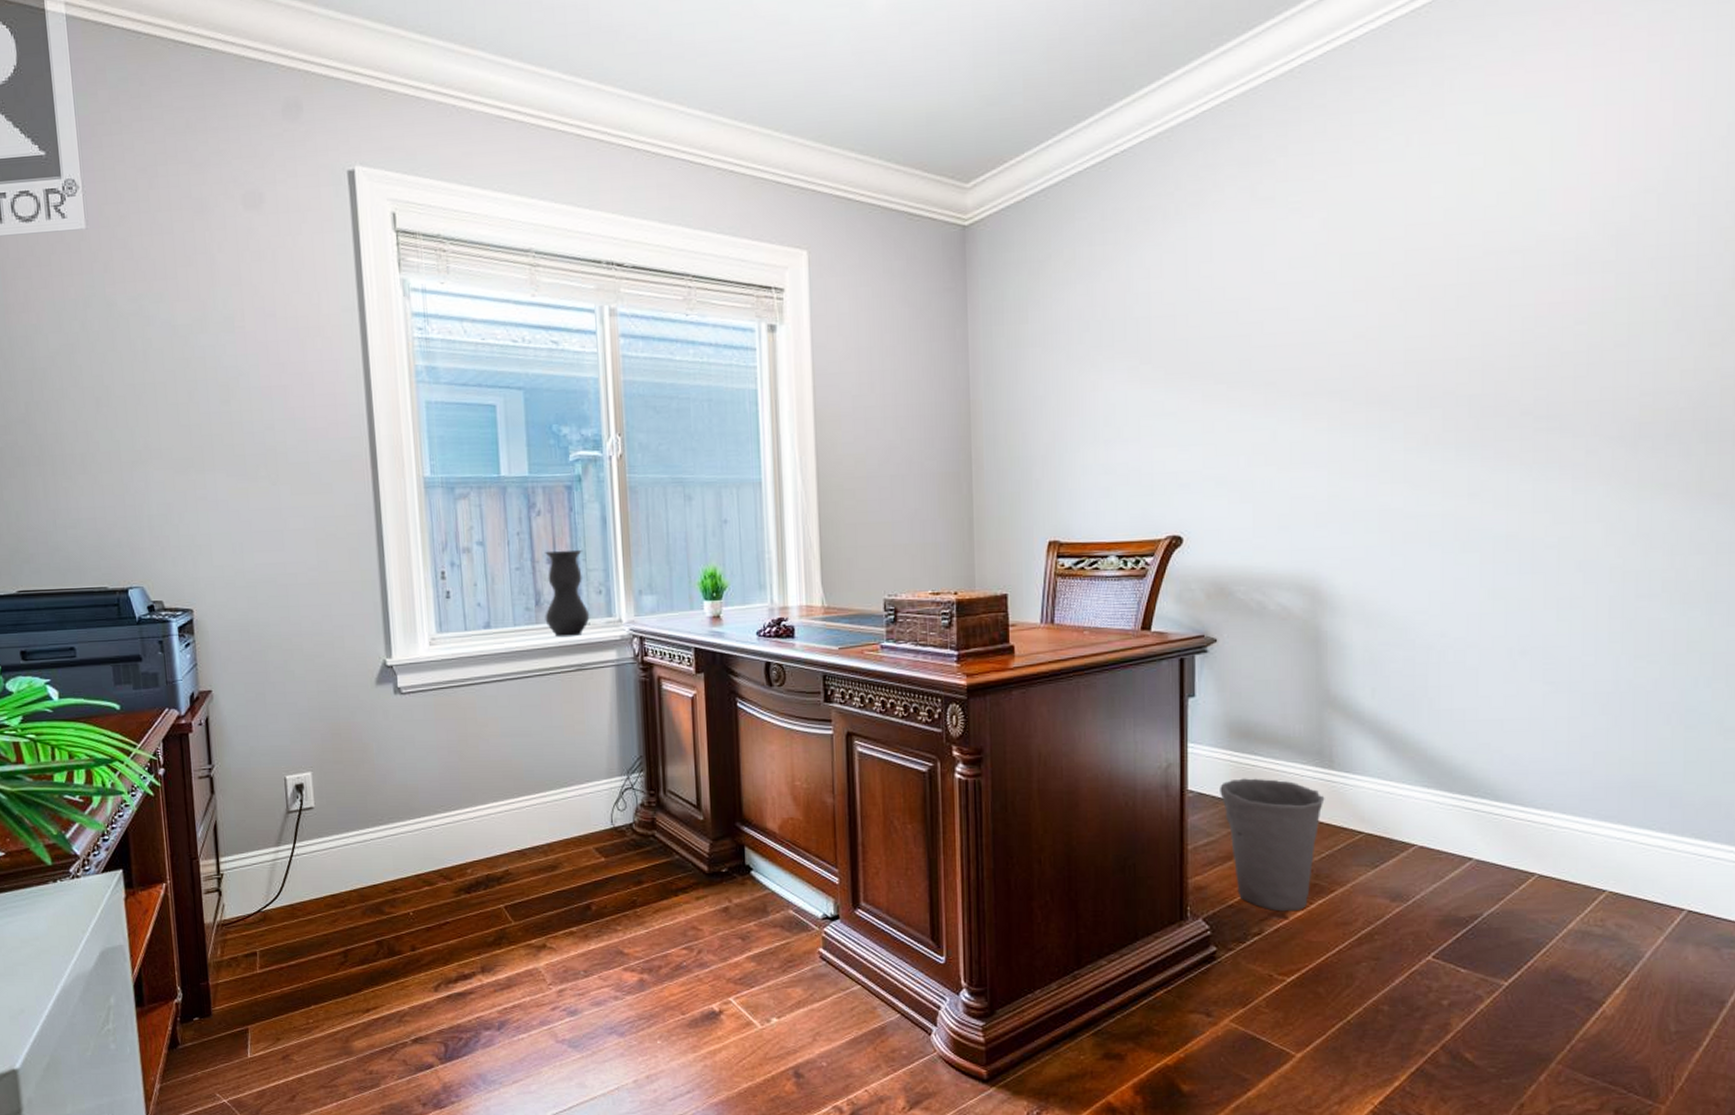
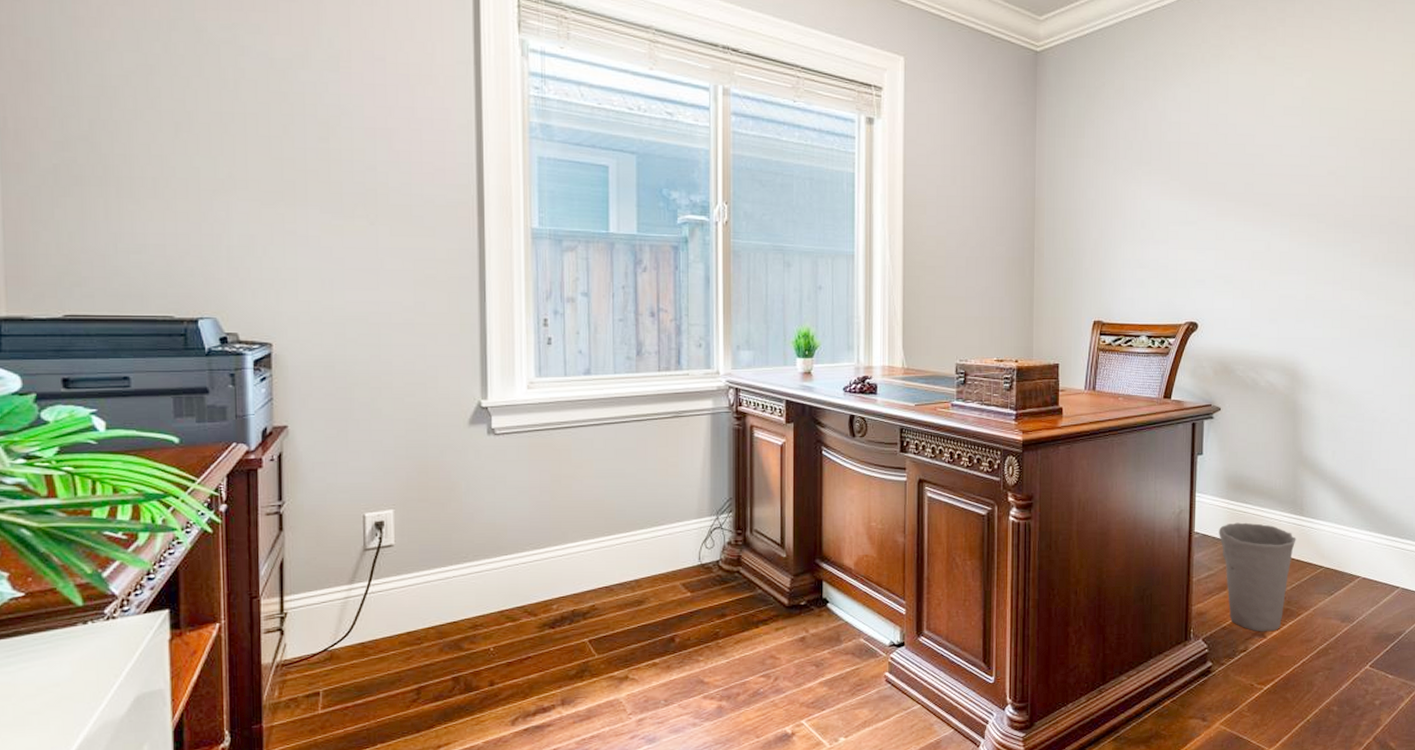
vase: present [545,549,590,638] -> none [645,305,689,386]

